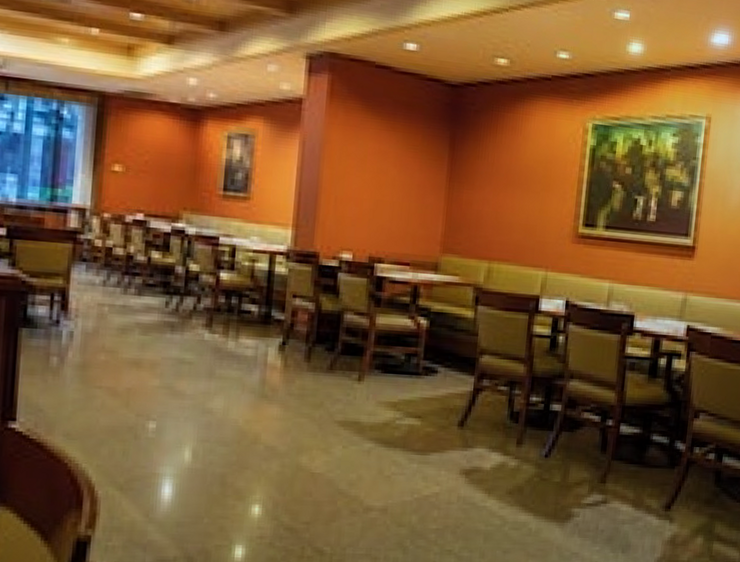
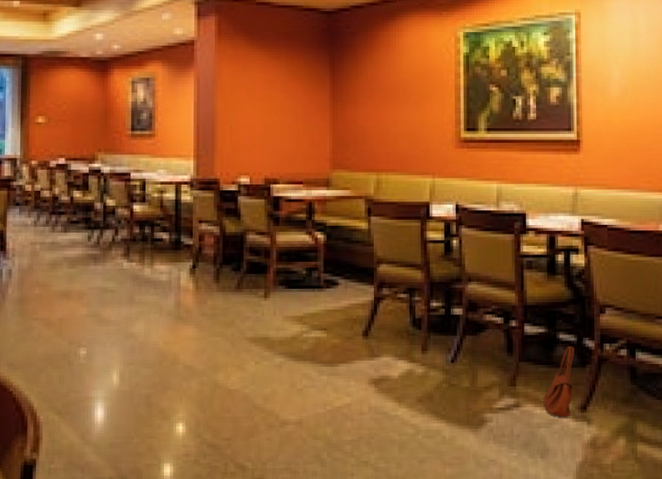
handbag: none [630,448,666,515] -> present [543,346,574,417]

